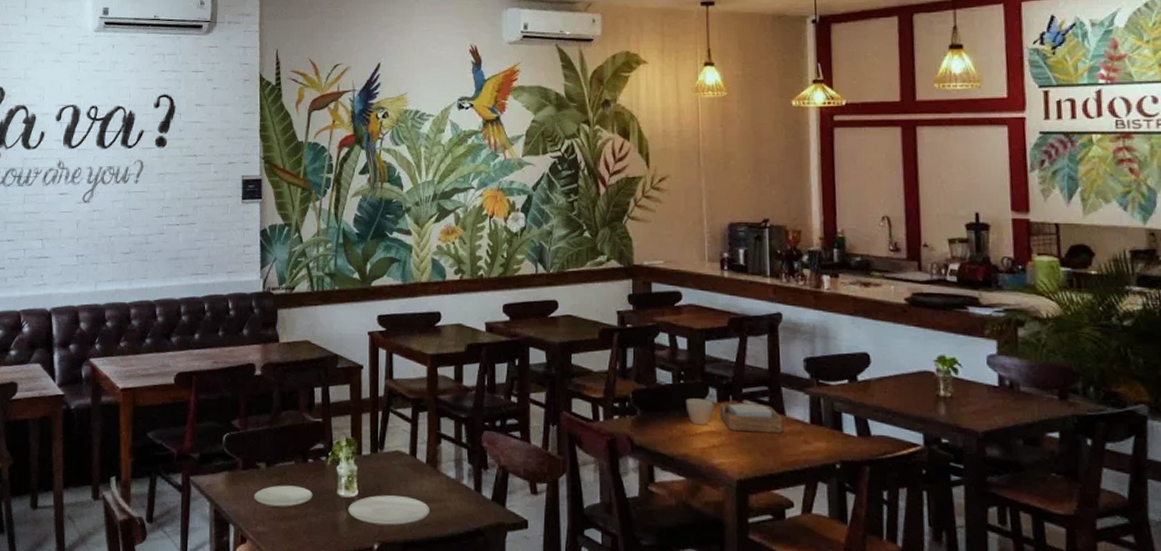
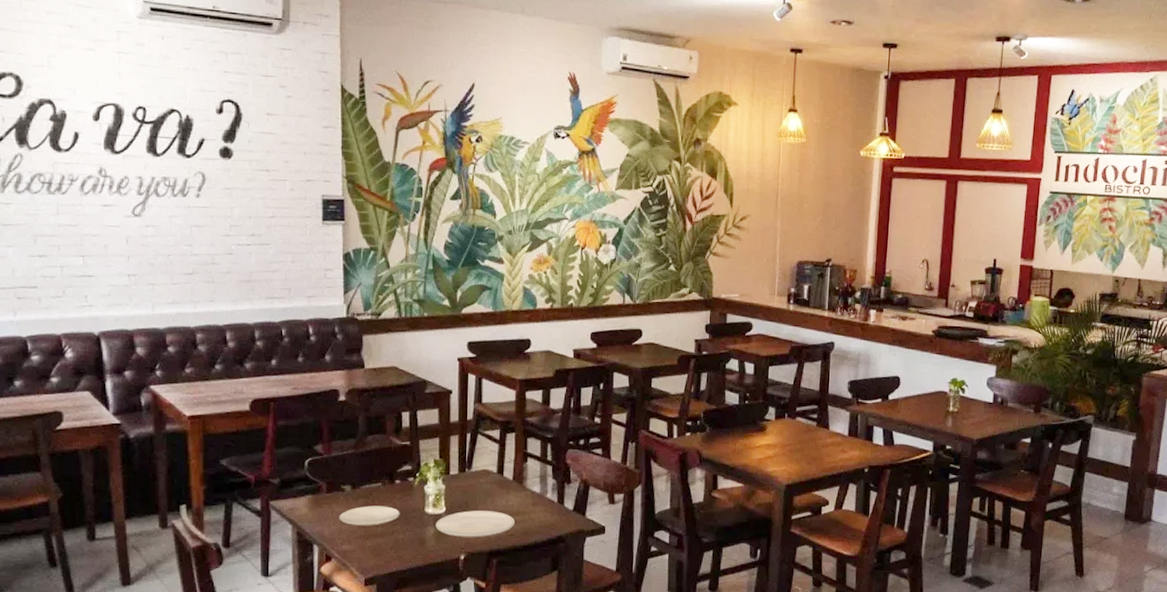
cup: present [685,398,714,426] -> none [748,416,772,440]
napkin holder: present [720,403,782,434] -> none [776,420,826,445]

